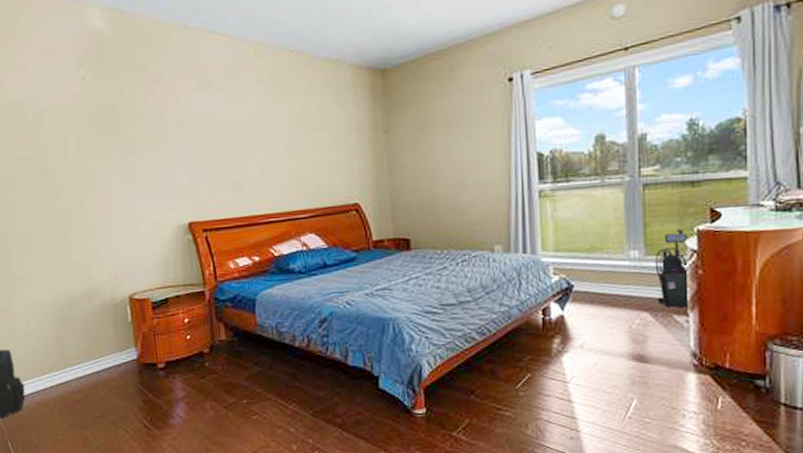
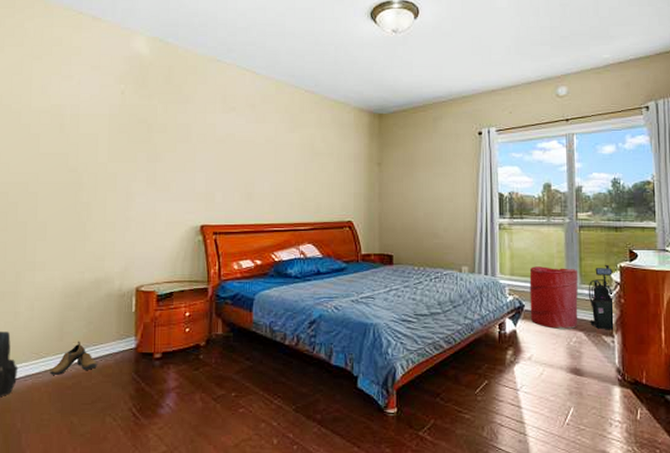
shoe: none [56,355,102,390] -> present [49,341,97,375]
laundry hamper: none [579,237,642,311] -> present [529,266,578,329]

